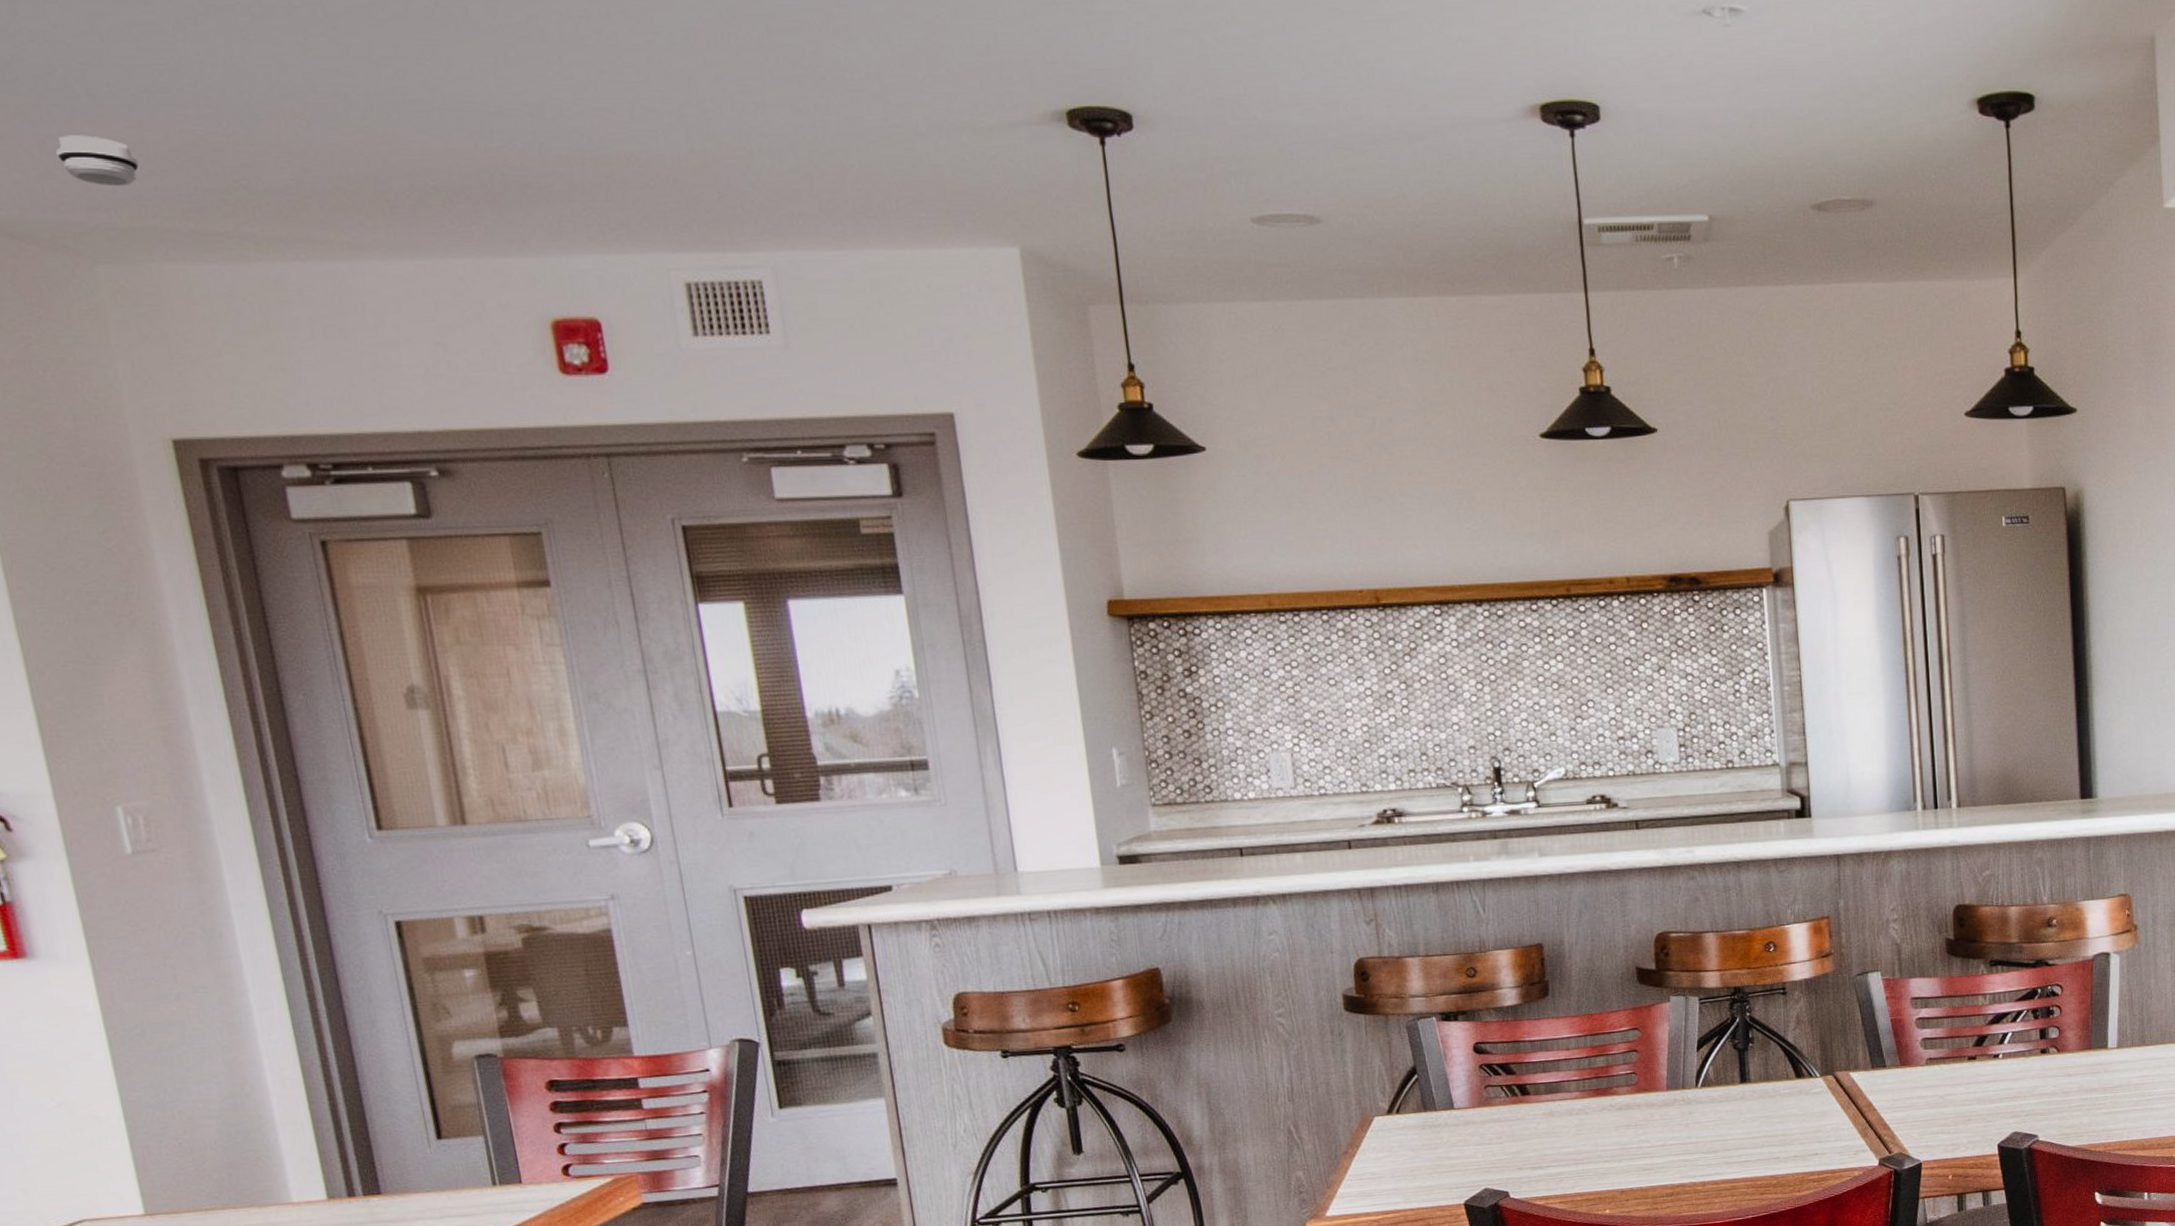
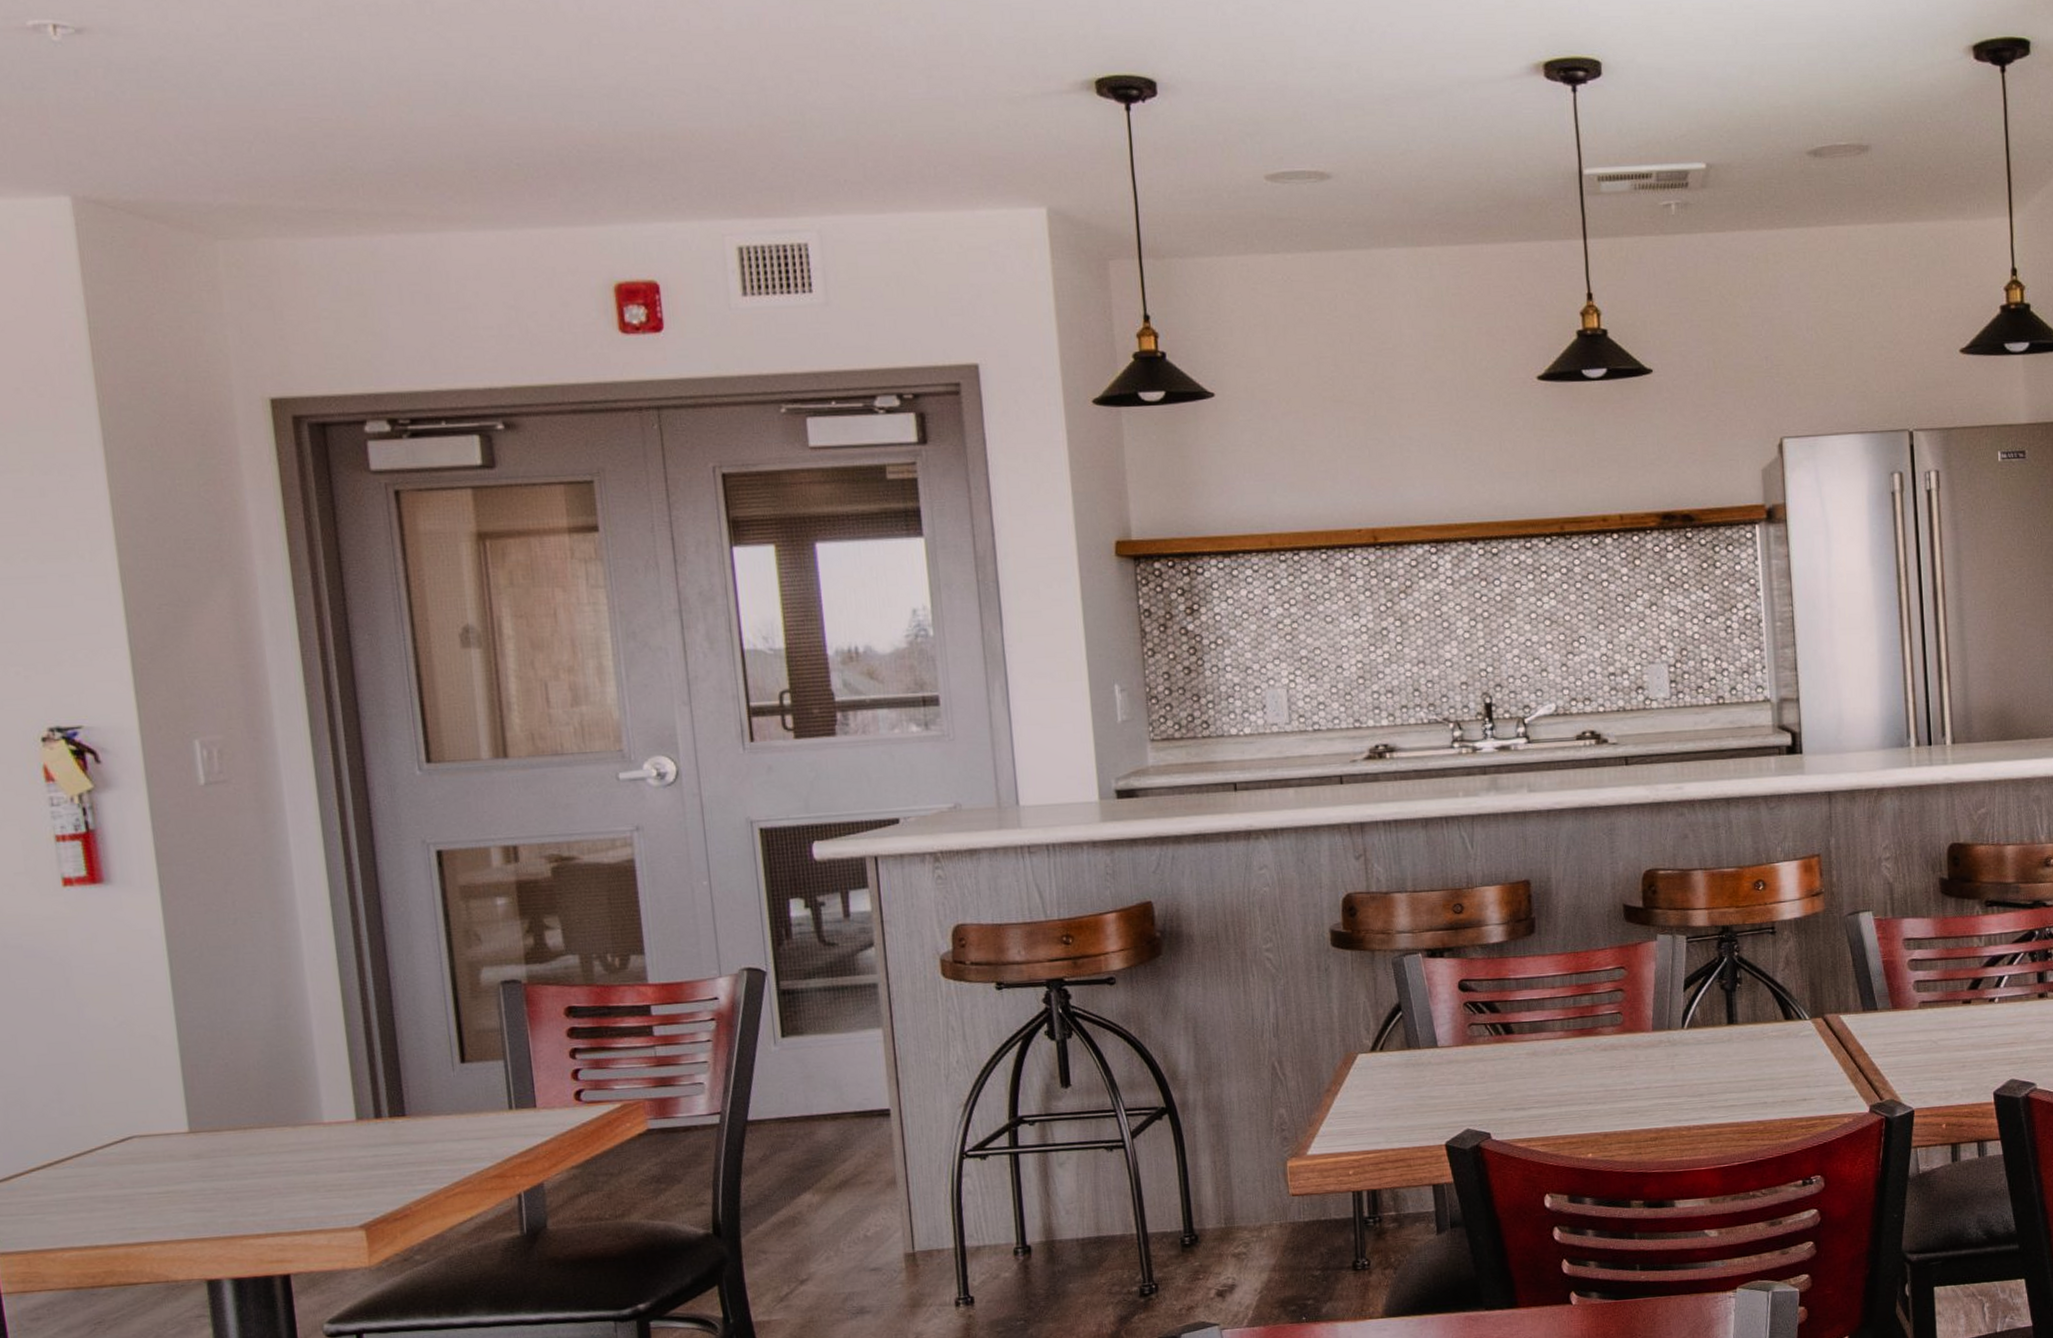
smoke detector: present [56,135,139,187] -> none [190,125,261,170]

